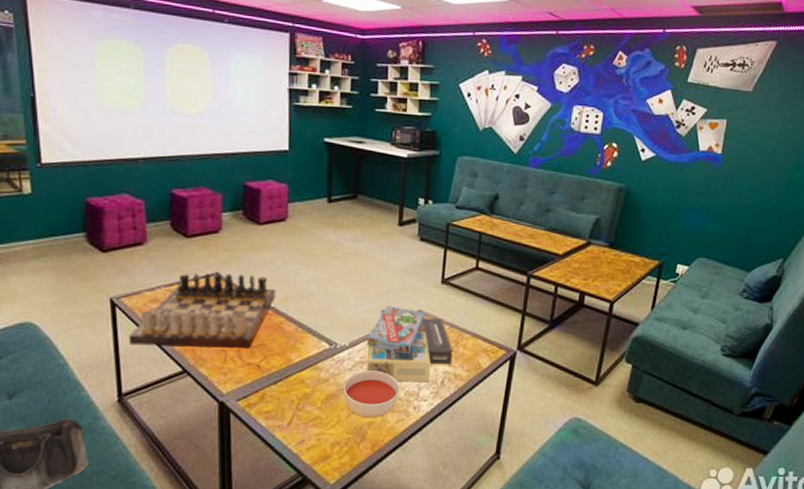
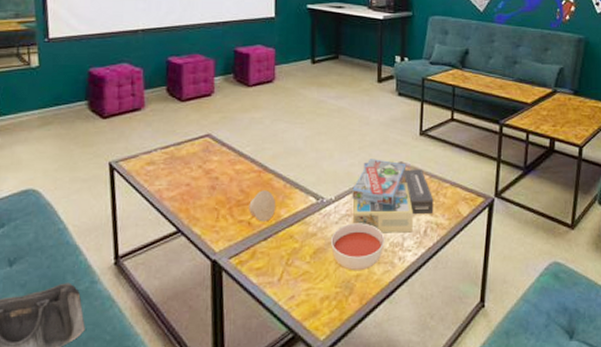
chess set: present [128,272,277,348] -> none [125,133,266,208]
cup: none [258,333,287,366] -> present [249,190,276,222]

